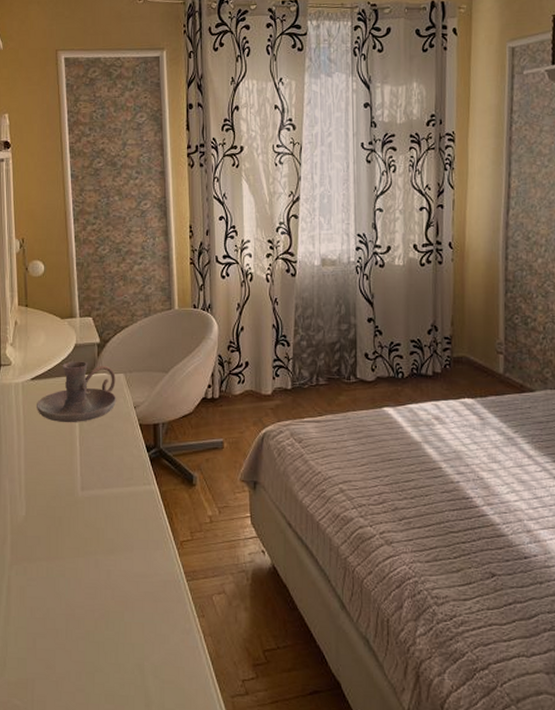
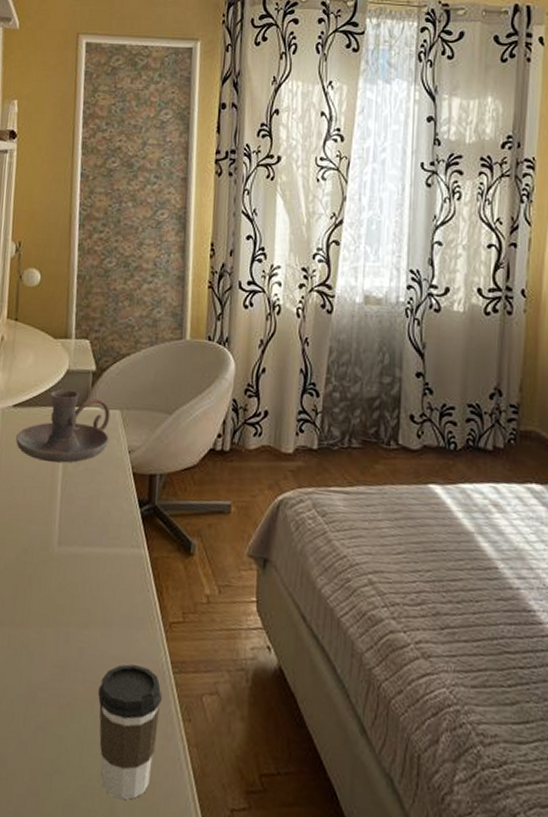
coffee cup: none [127,578,179,685] -> present [98,664,162,800]

